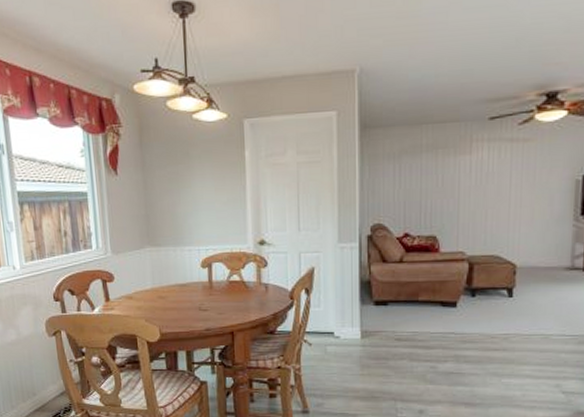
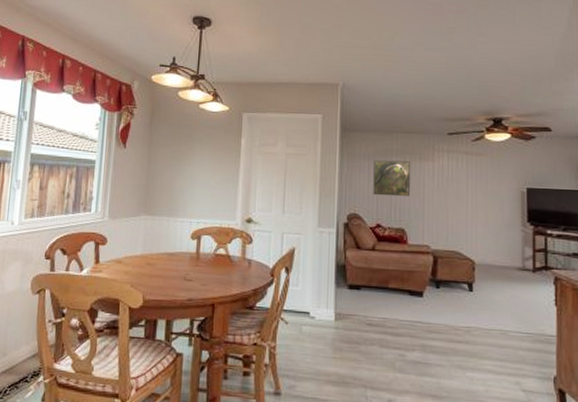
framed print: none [400,157,444,201] -> present [373,160,411,197]

